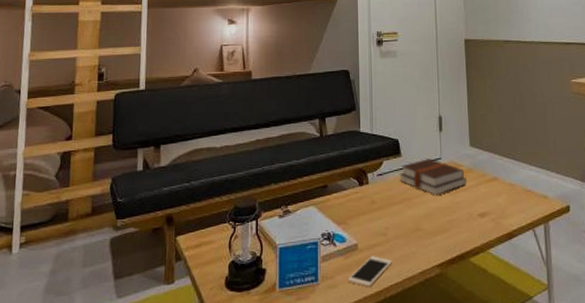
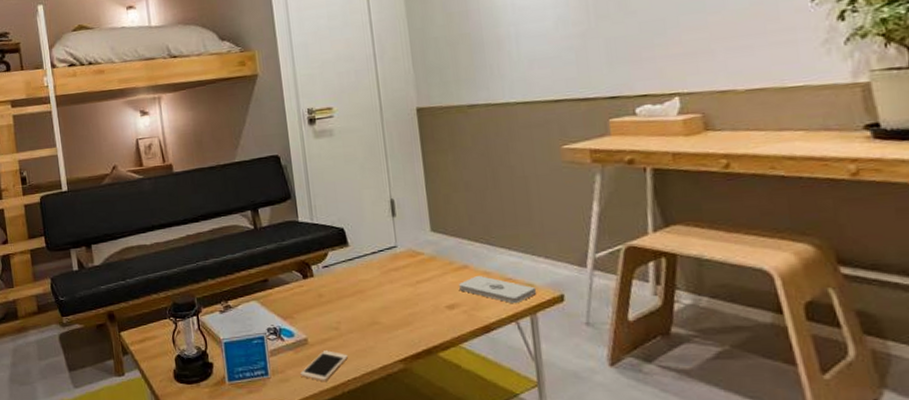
hardback book: present [399,159,467,195] -> none [348,247,430,287]
notepad: none [490,186,550,213] -> present [459,275,537,304]

